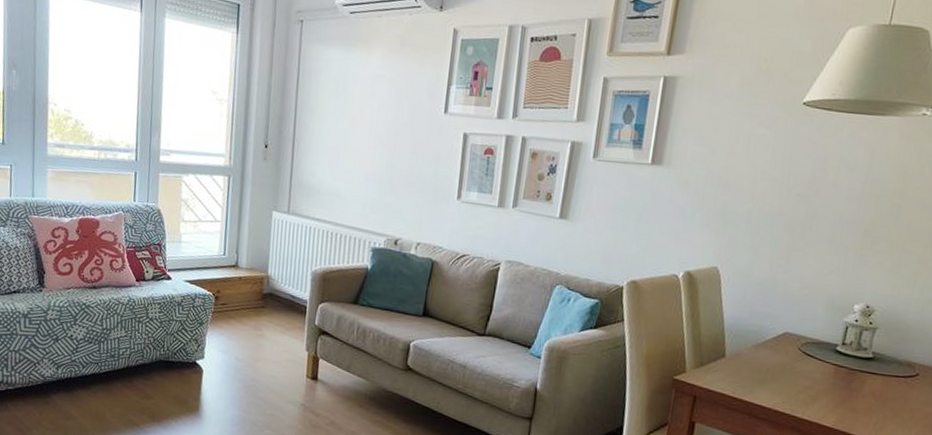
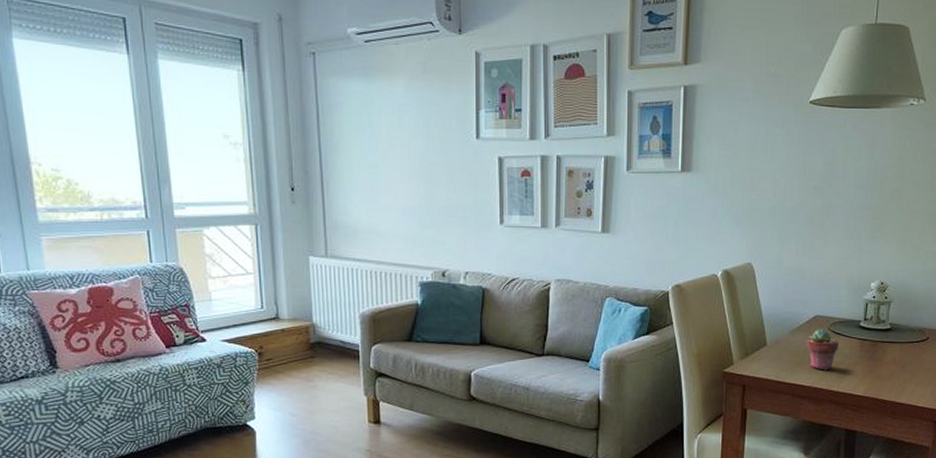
potted succulent: none [771,347,810,394] -> present [807,329,839,371]

